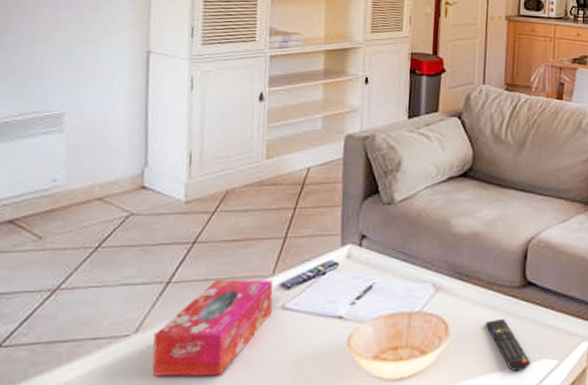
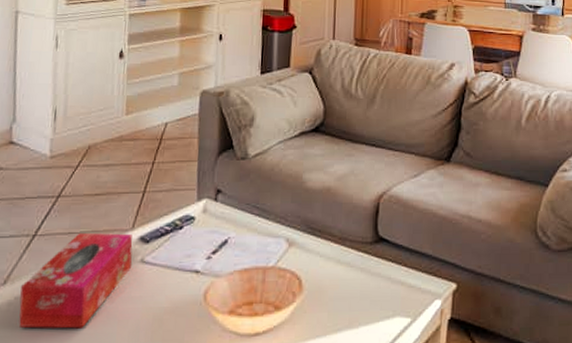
remote control: present [485,318,530,372] -> none [338,274,383,329]

